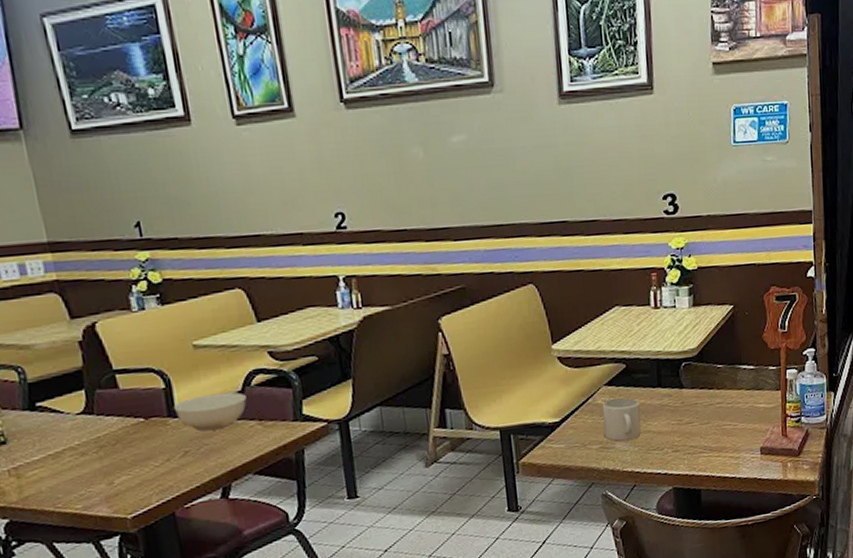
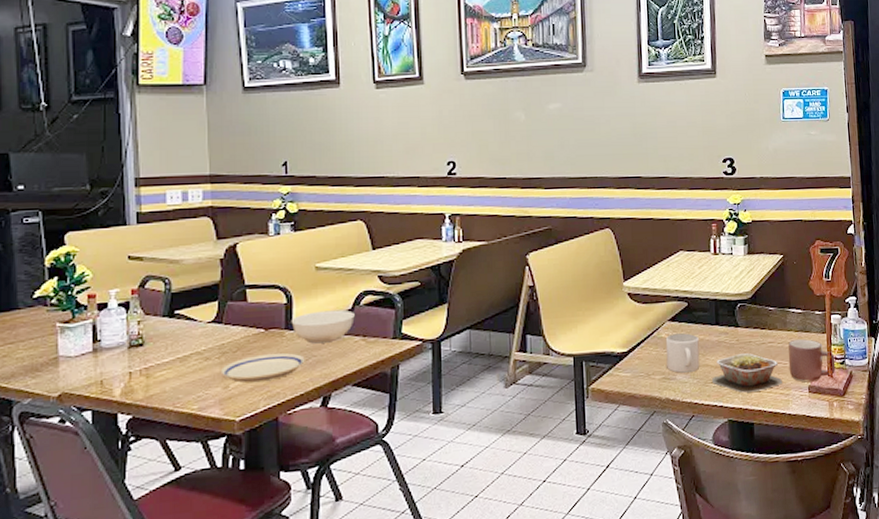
plate: none [100,443,196,478] -> present [220,353,305,383]
takeout container: none [655,416,732,459] -> present [712,353,782,393]
mug: none [738,397,791,445] -> present [788,339,836,384]

